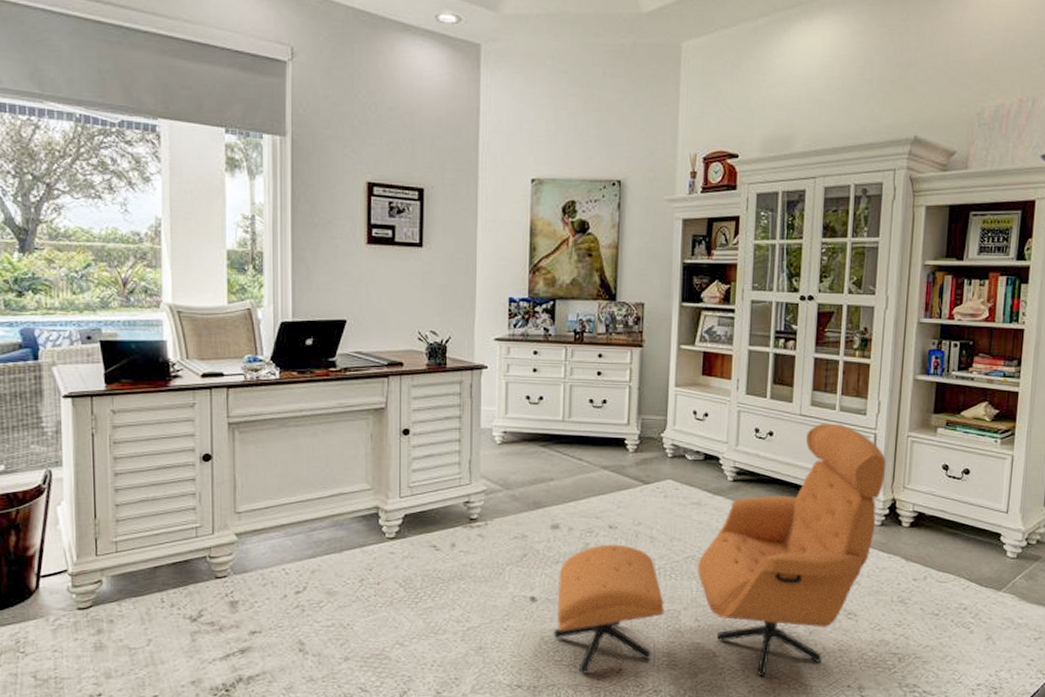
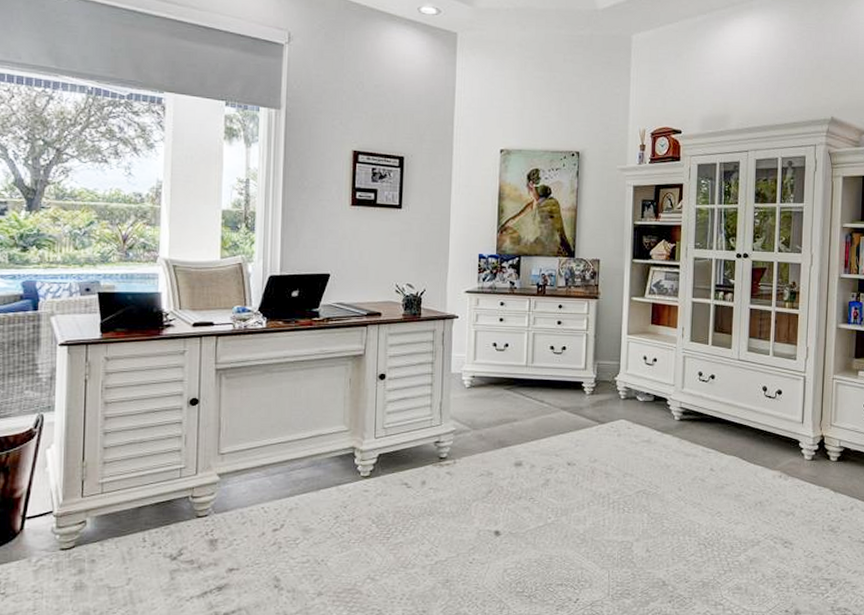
armchair: present [553,423,887,677] -> none [516,367,815,604]

